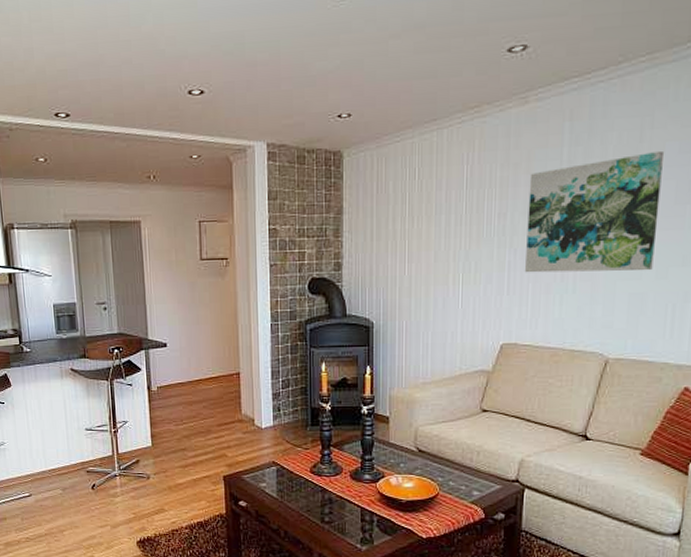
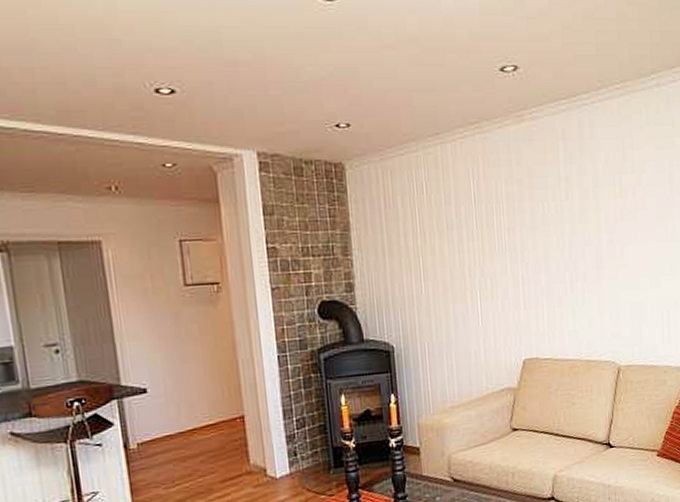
wall art: present [525,150,663,273] -> none [532,170,647,287]

